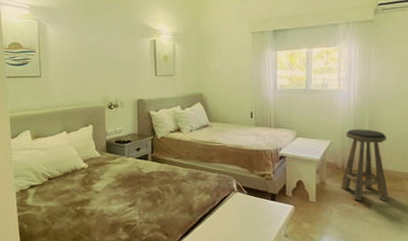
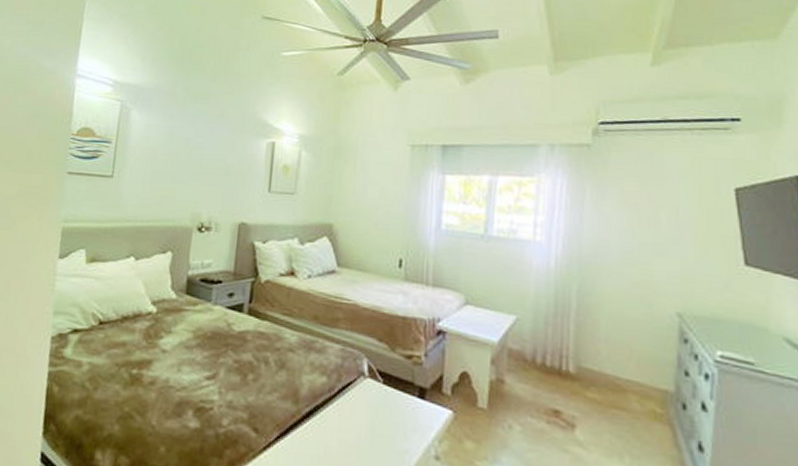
stool: present [341,129,389,202] -> none [528,302,605,423]

